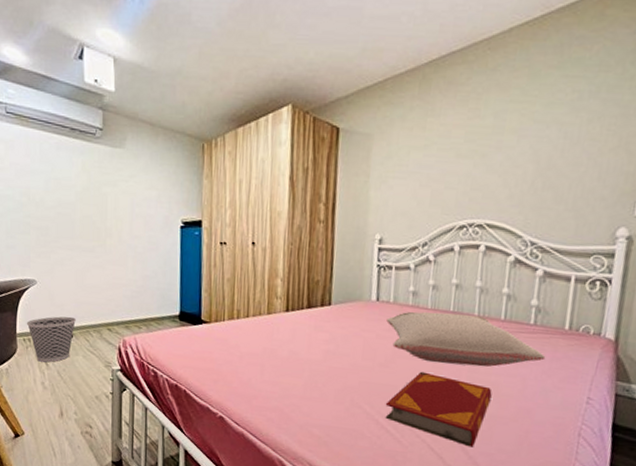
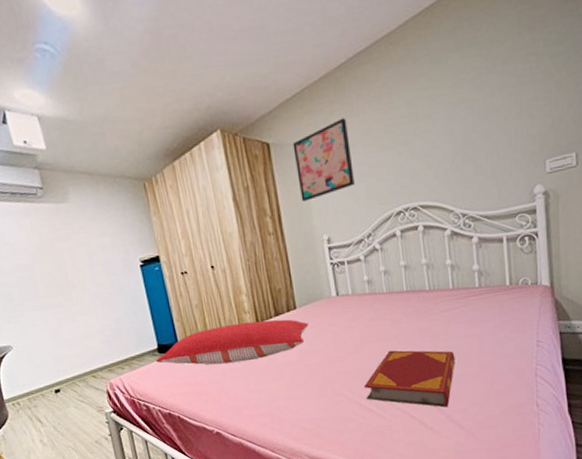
wastebasket: present [26,316,76,363] -> none [11,372,62,422]
pillow: none [174,306,340,350] -> present [155,319,309,365]
wall art: none [360,116,426,196] -> present [293,118,354,202]
pillow: present [386,311,546,367] -> none [349,290,495,340]

